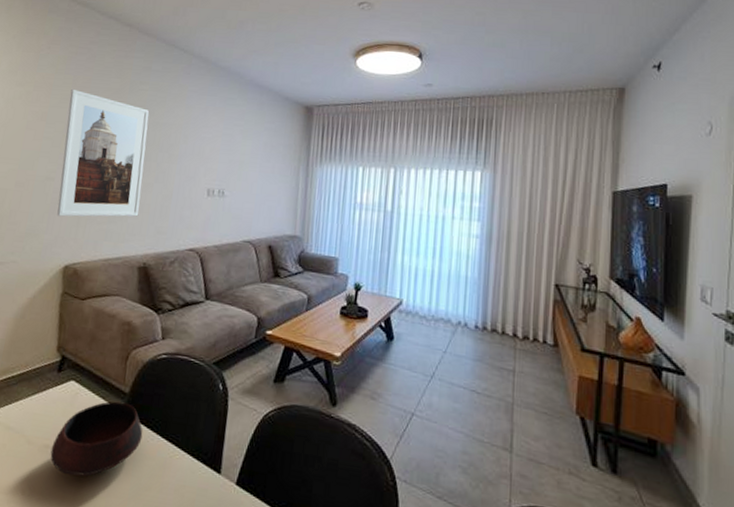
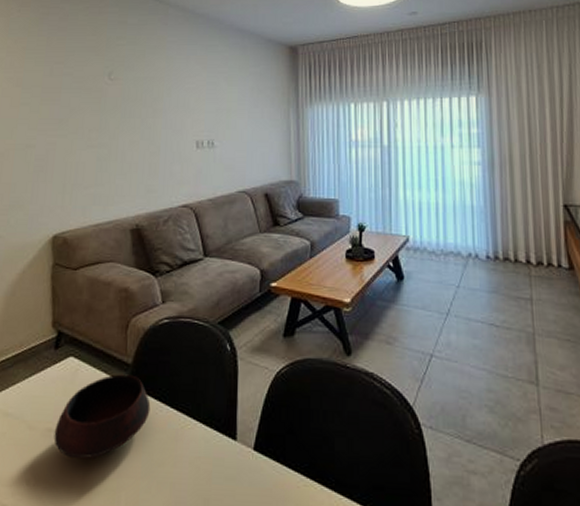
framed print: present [57,88,149,217] -> none [41,50,129,184]

